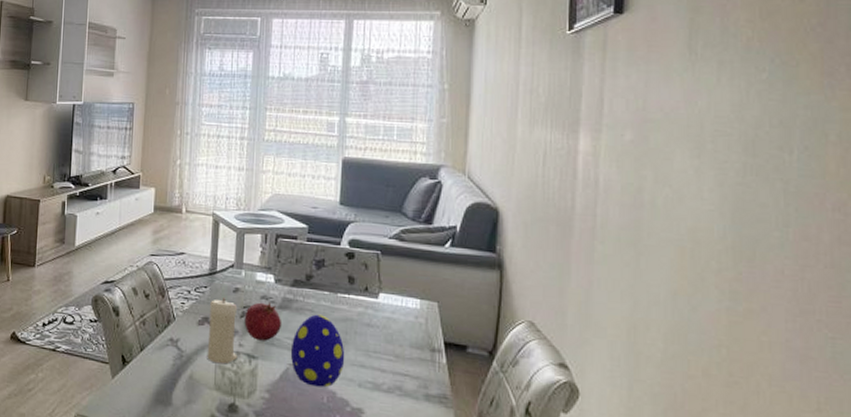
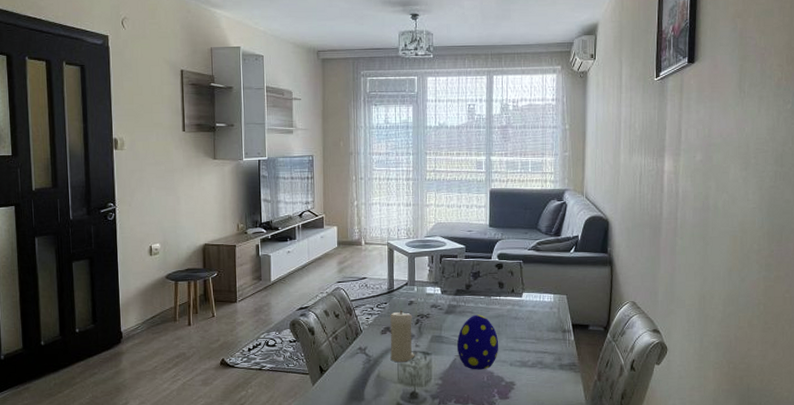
fruit: present [244,302,282,341] -> none [419,309,449,341]

